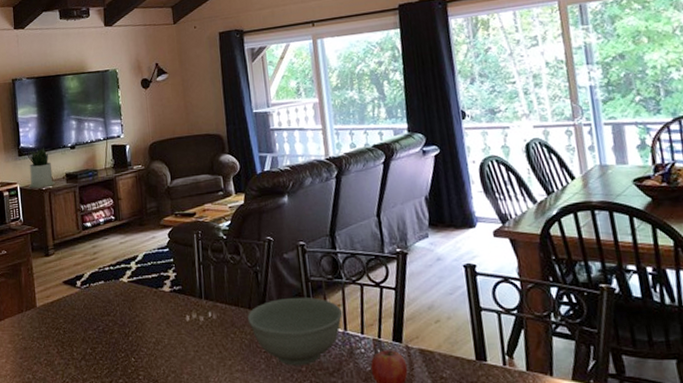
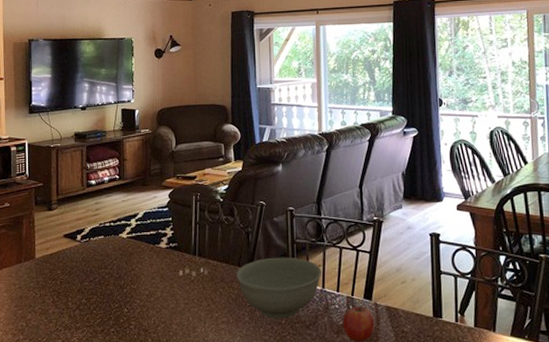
planter: present [28,147,55,189] -> none [37,106,64,146]

